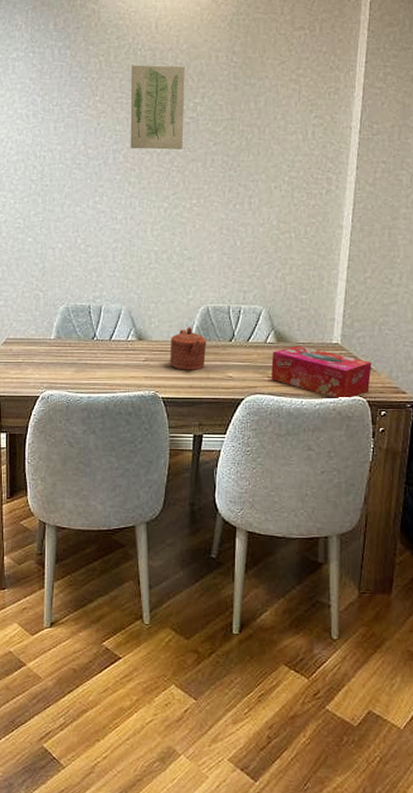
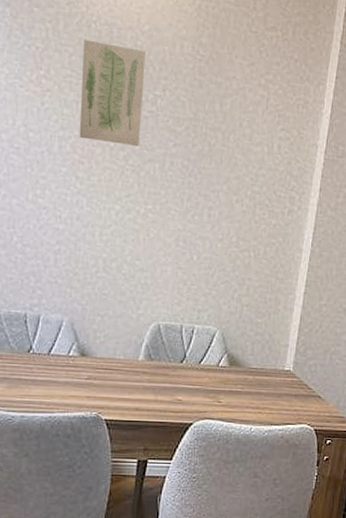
teapot: present [170,327,207,370] -> none [115,345,157,392]
tissue box: present [270,345,372,400] -> none [221,370,321,428]

